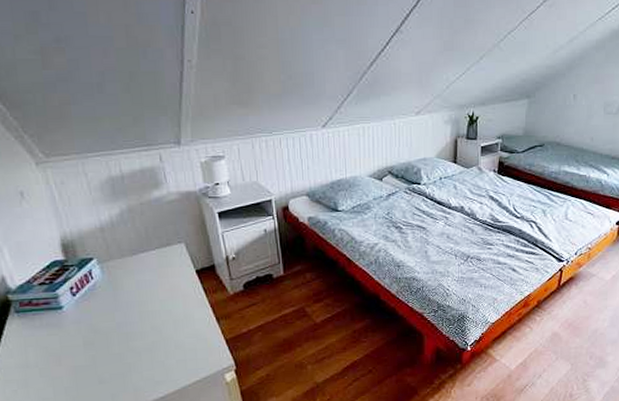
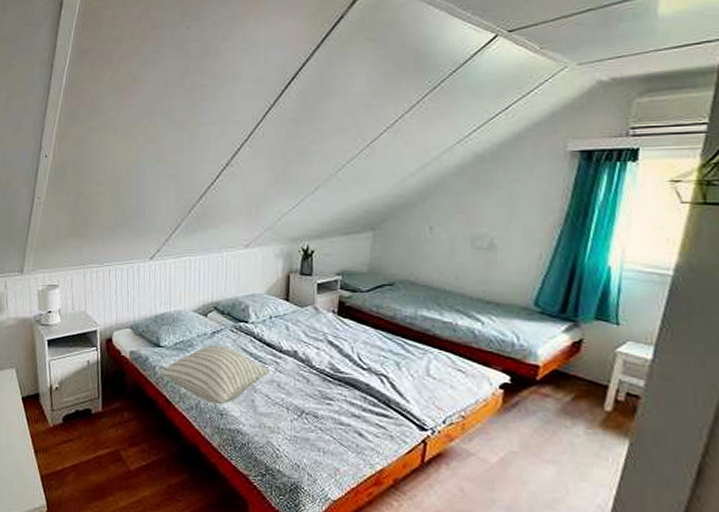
pillow: none [338,206,440,258] -> present [159,345,269,405]

